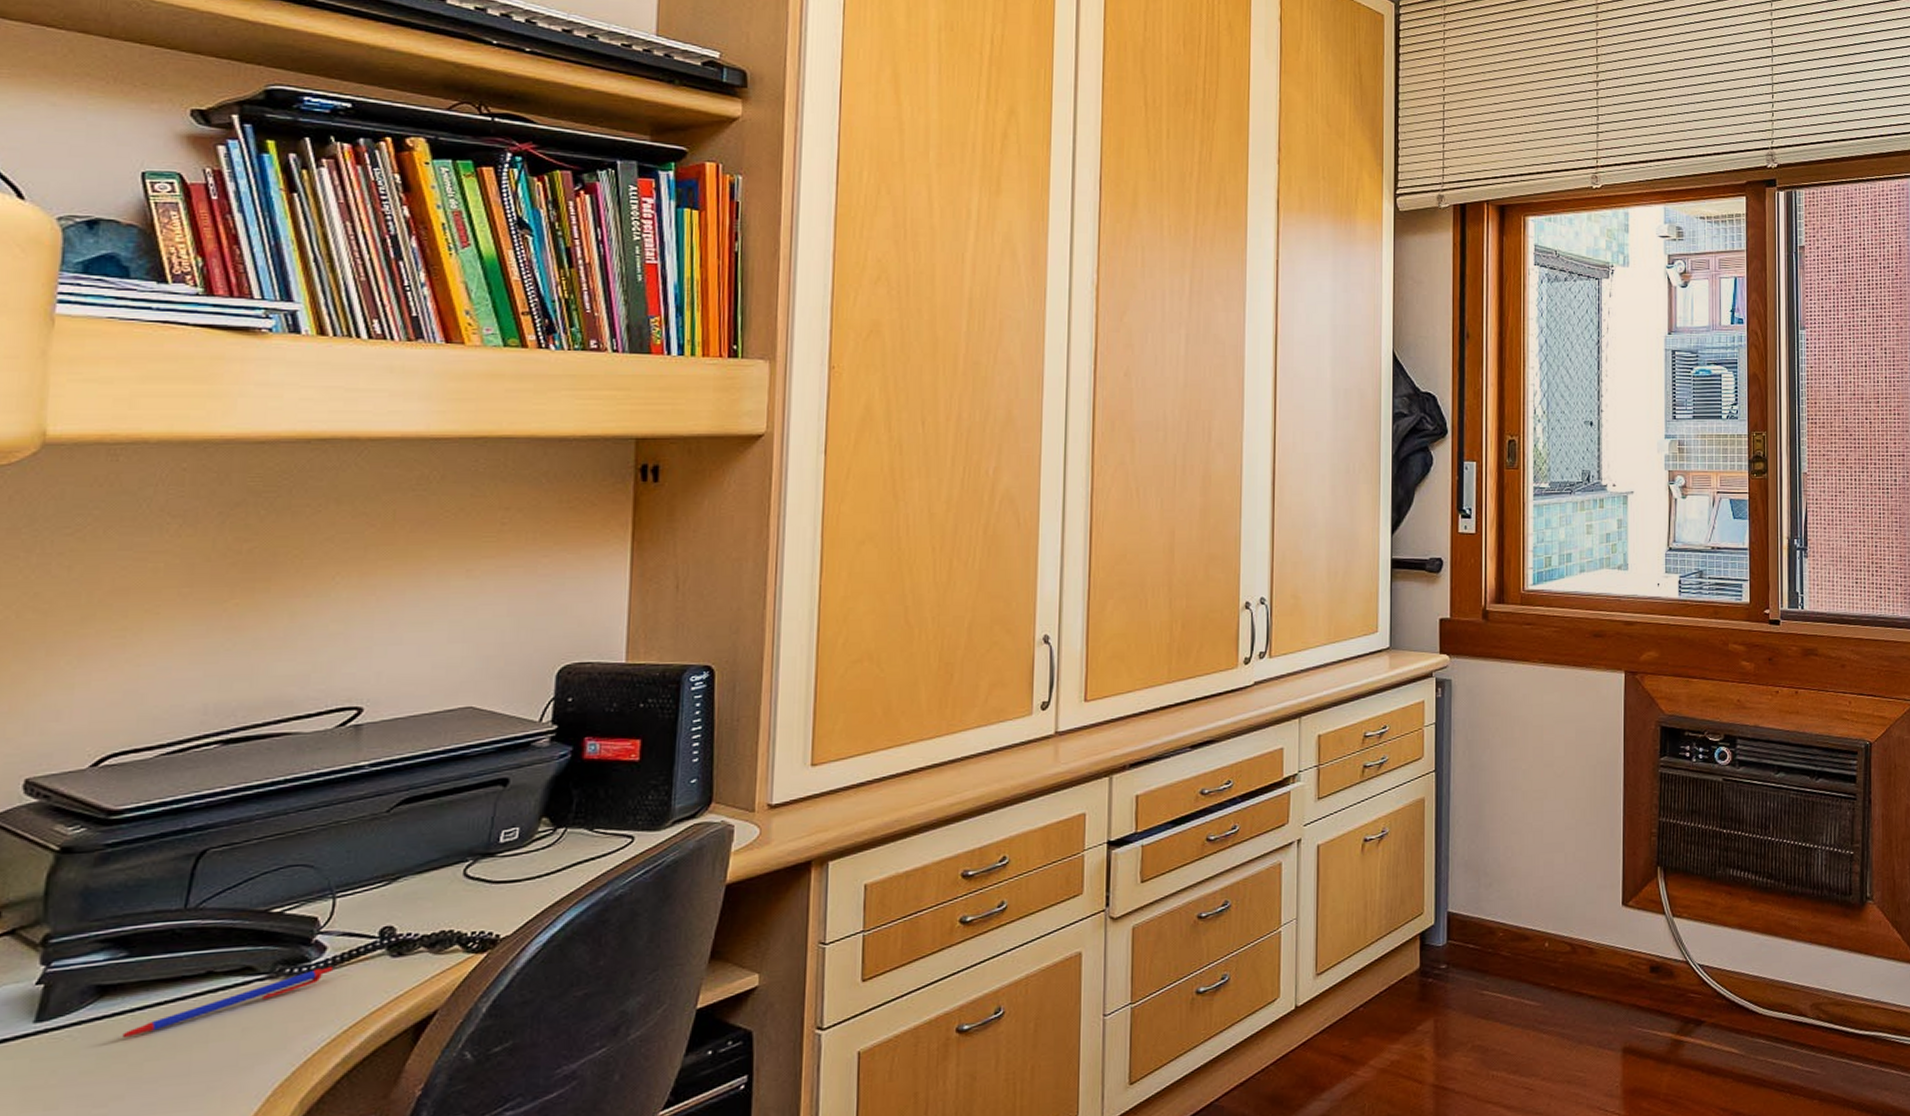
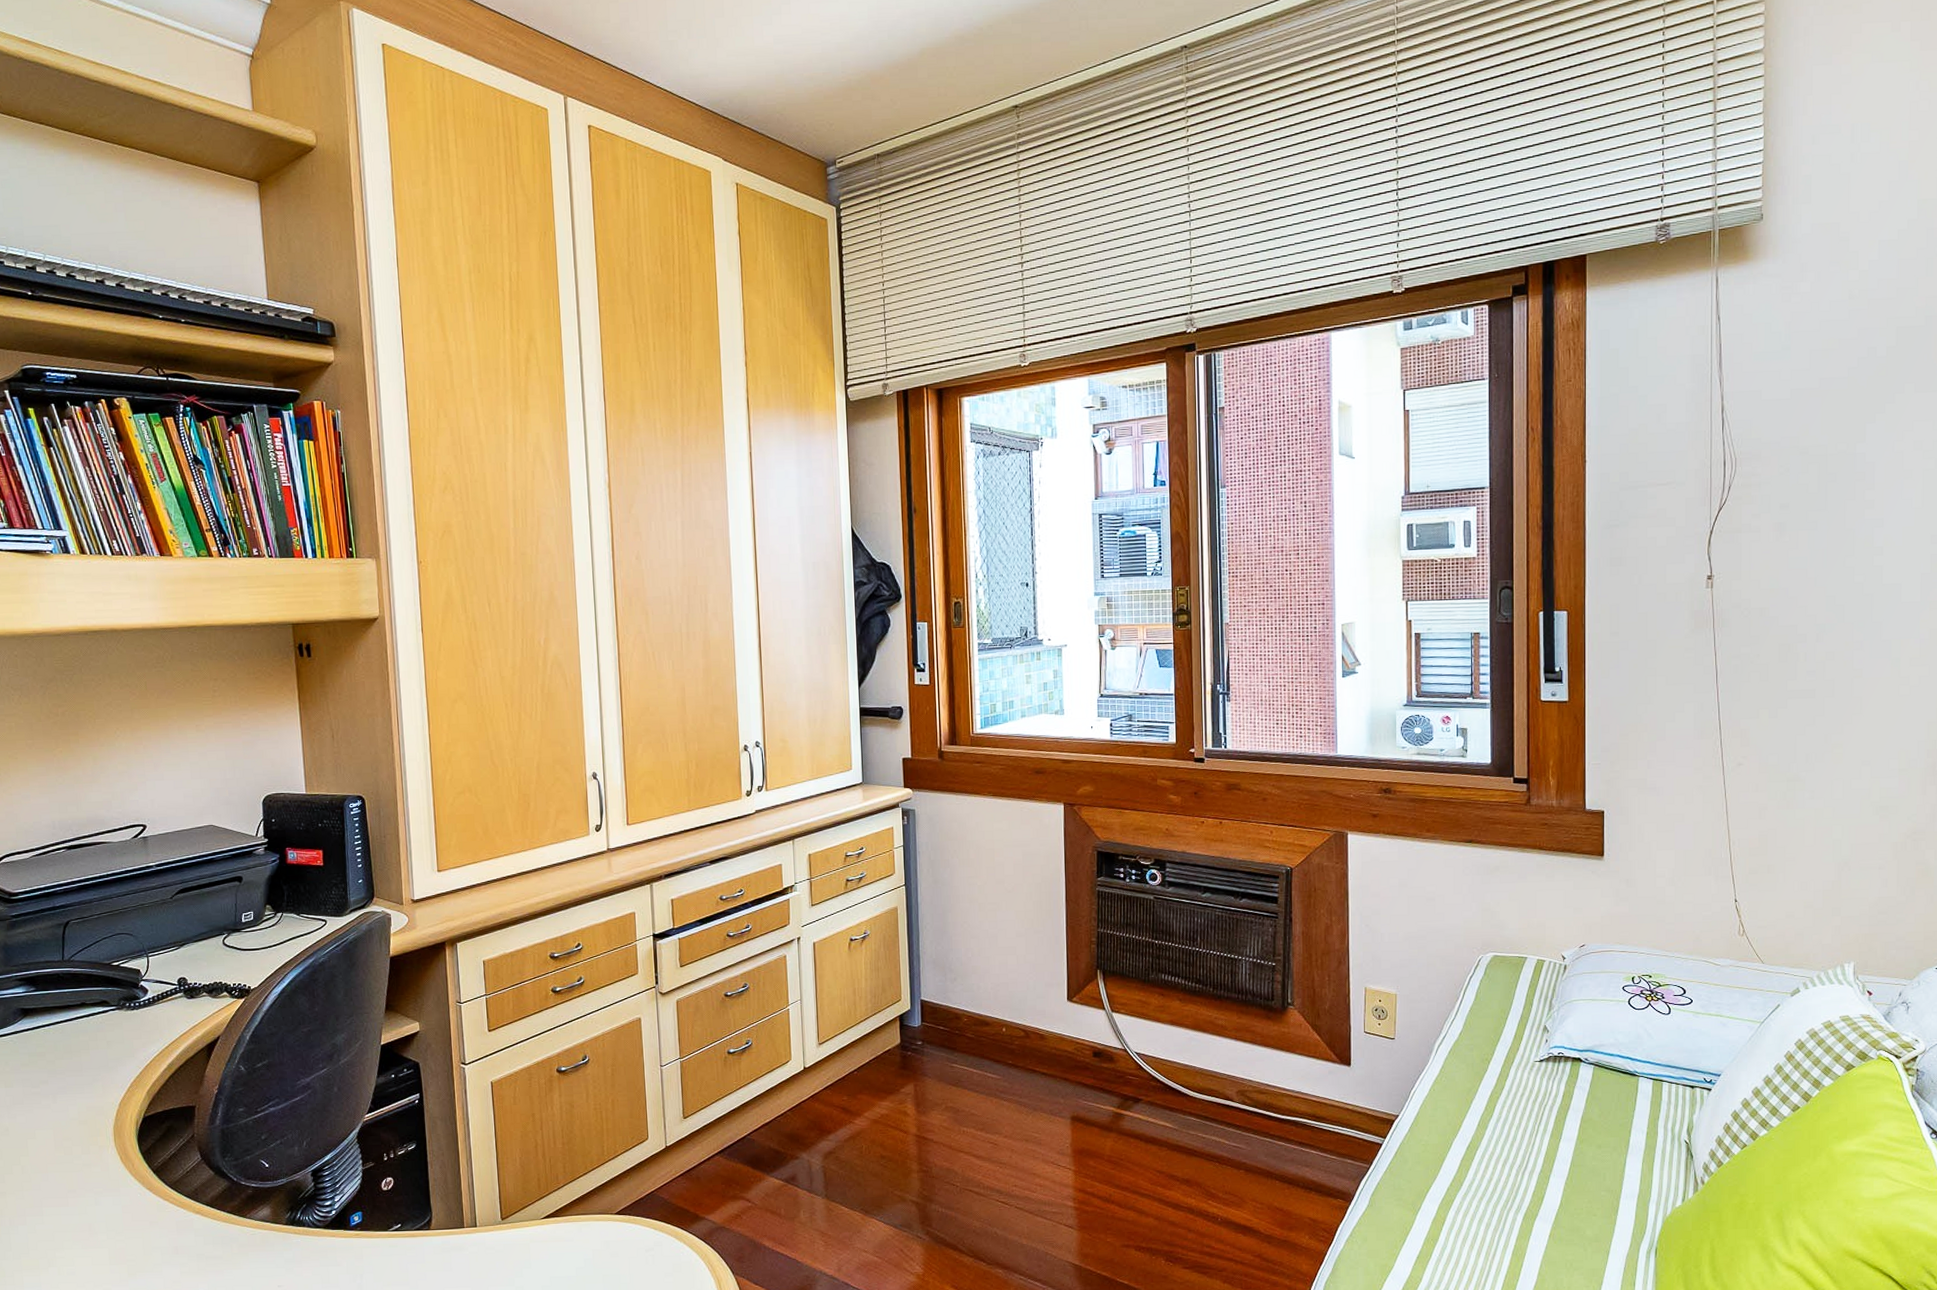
pen: present [117,966,332,1039] -> none [38,1003,154,1044]

